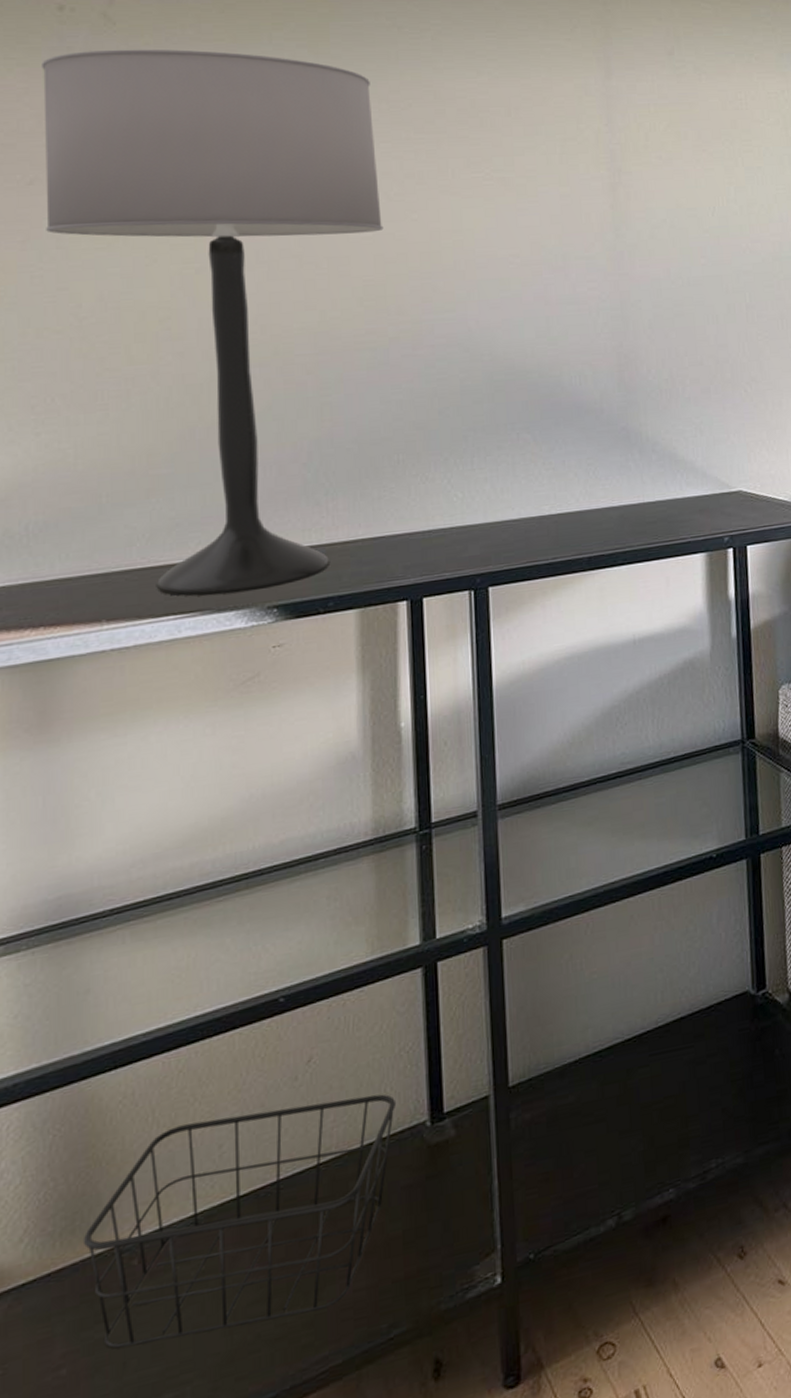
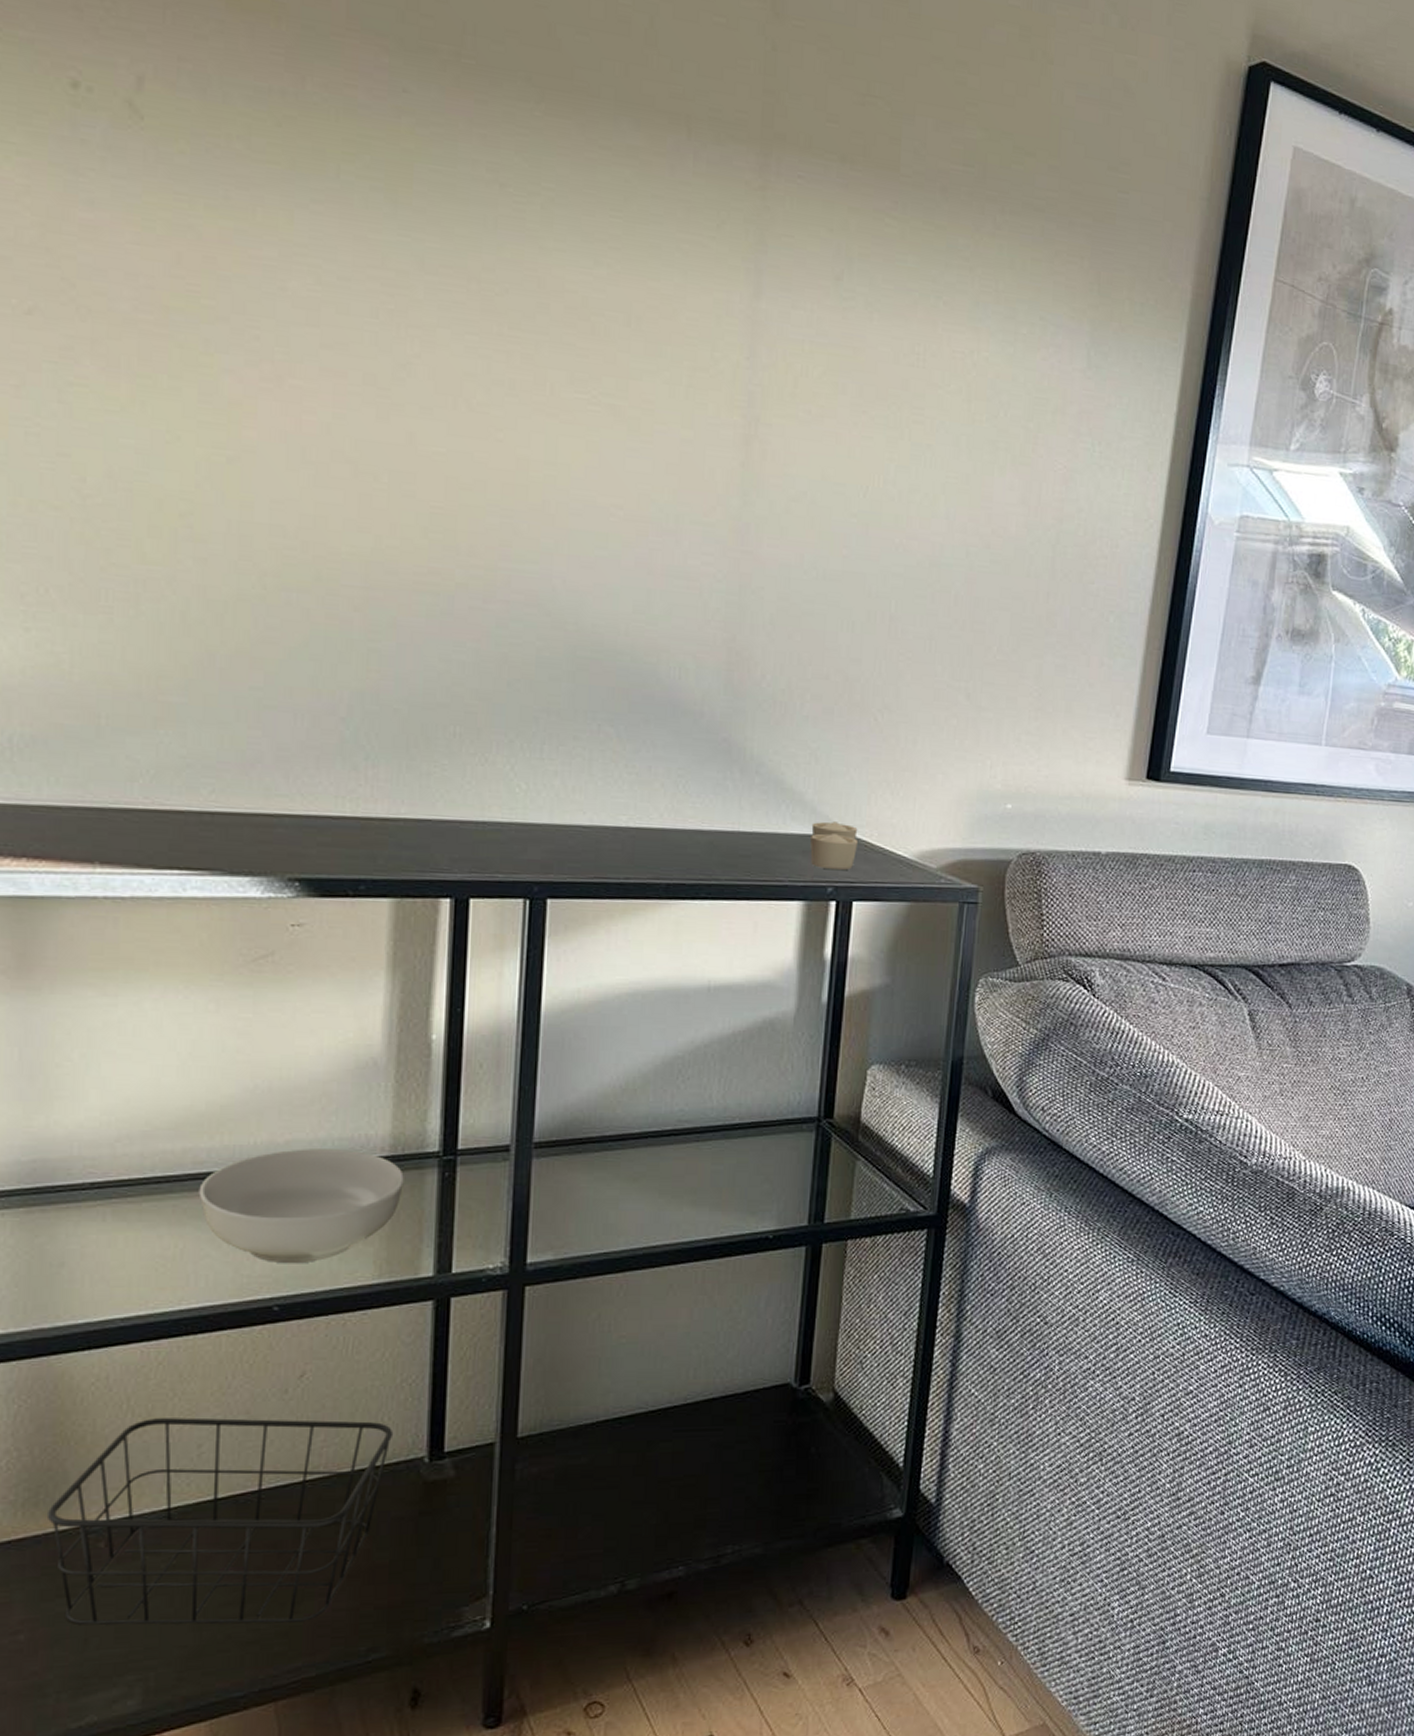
table lamp: present [42,49,384,597] -> none [46,147,461,858]
bowl: none [206,839,387,957] -> present [198,1149,404,1264]
candle: none [704,481,745,523] -> present [810,822,859,871]

